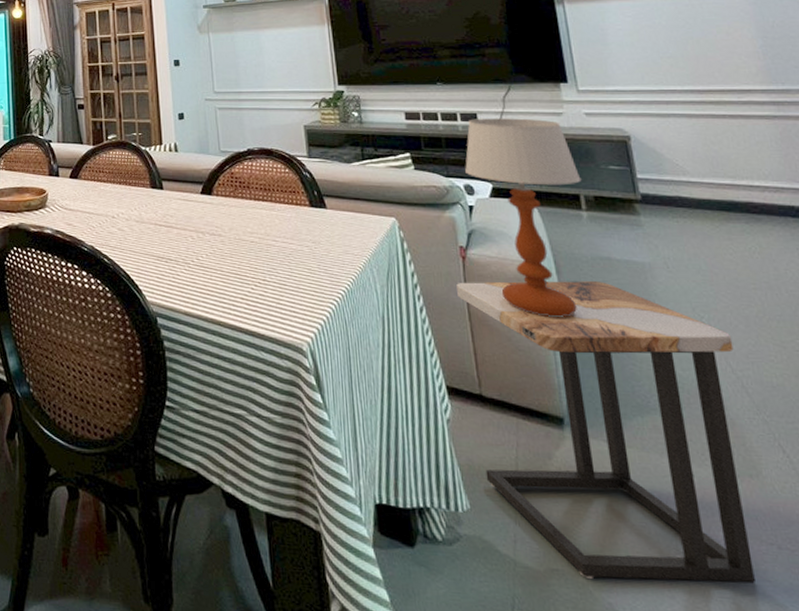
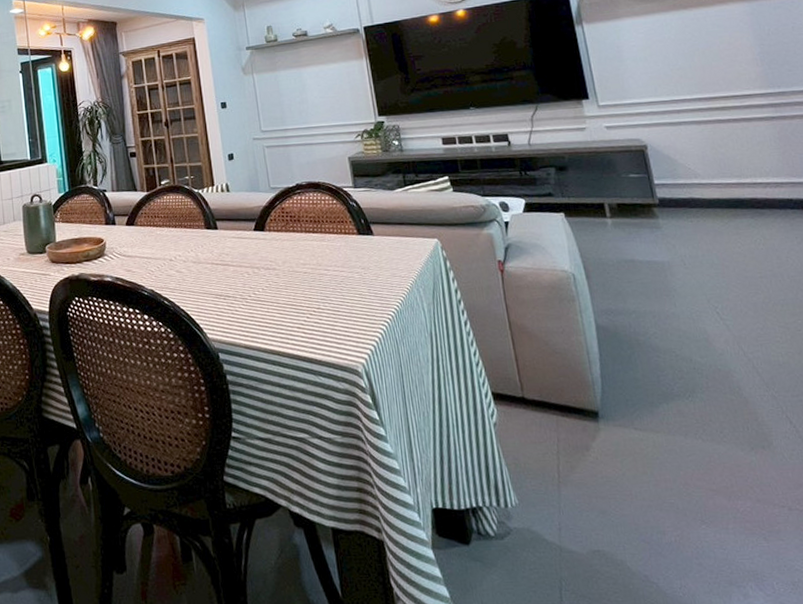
side table: present [457,281,755,582] -> none [497,282,770,555]
table lamp: present [465,118,582,317] -> none [499,135,606,319]

